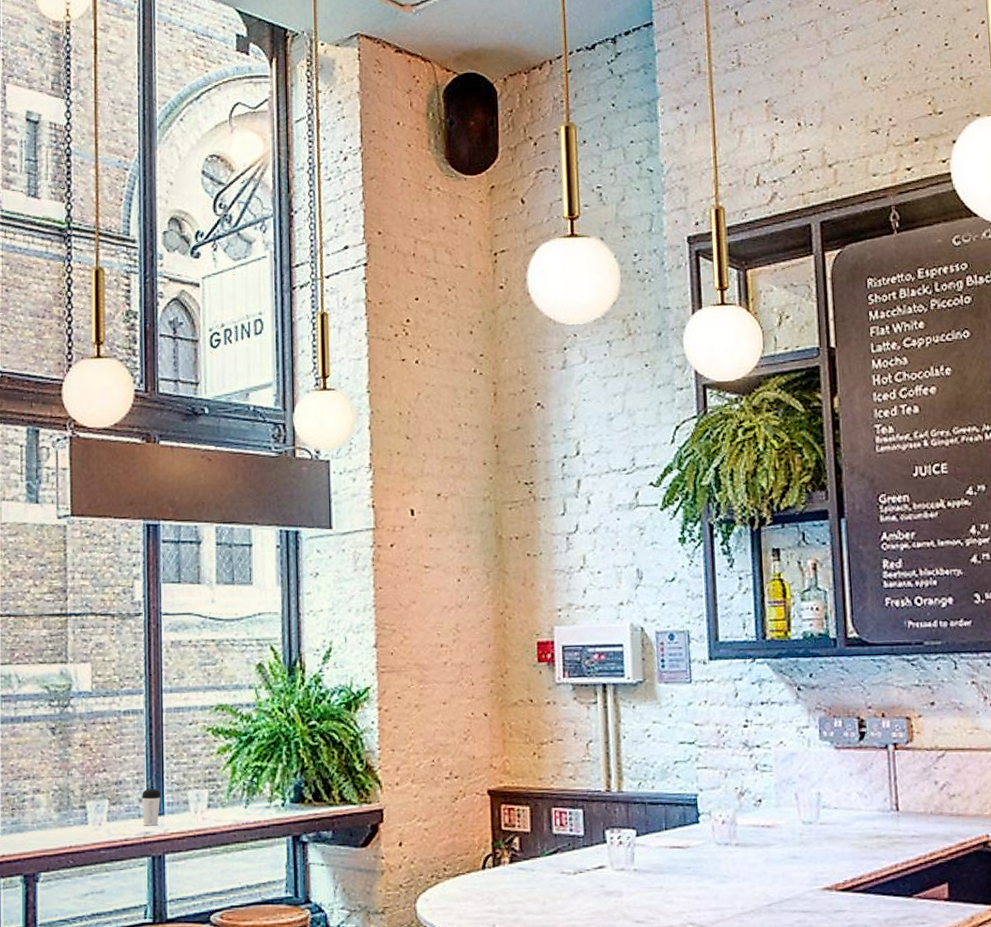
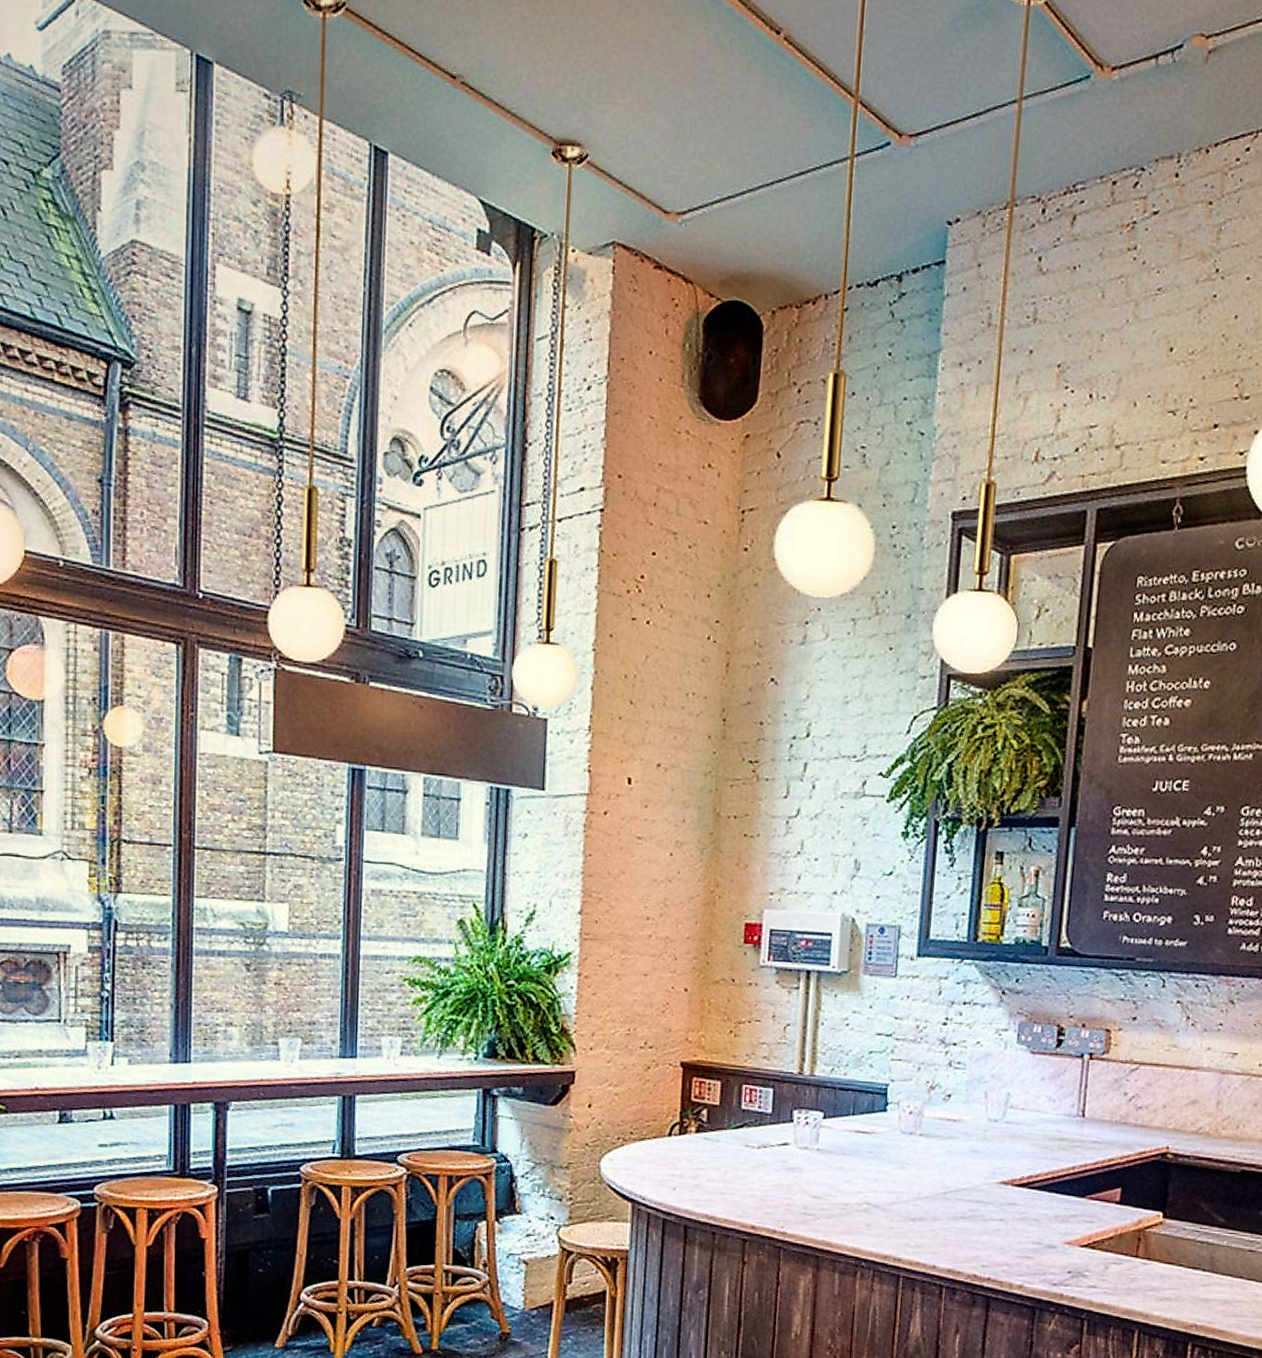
beverage cup: present [142,779,161,826] -> none [335,1023,355,1068]

